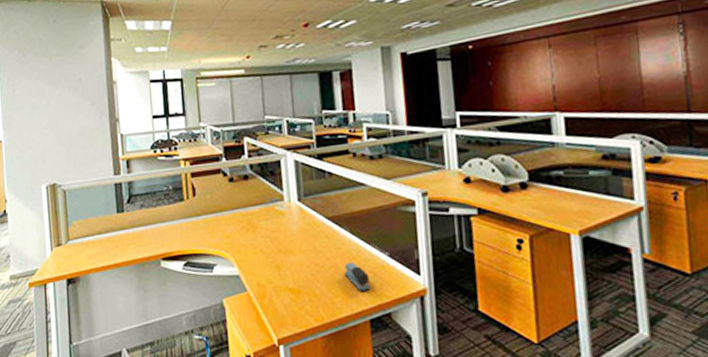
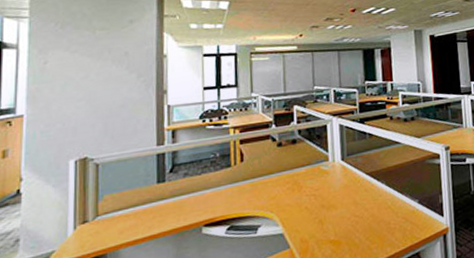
stapler: present [344,262,371,292] -> none [380,210,403,237]

